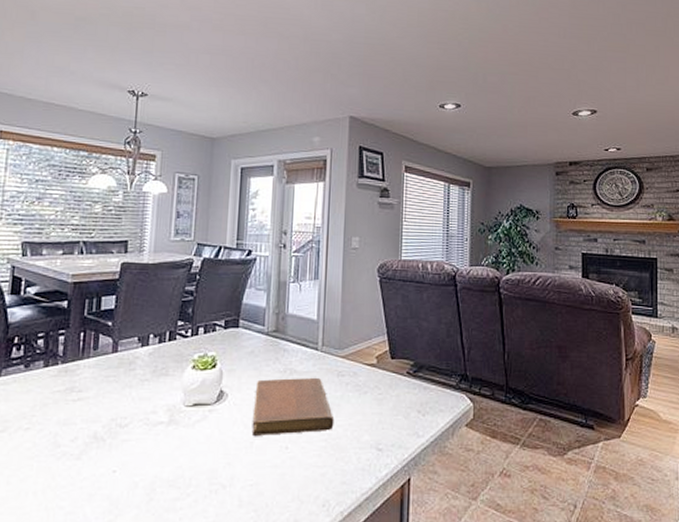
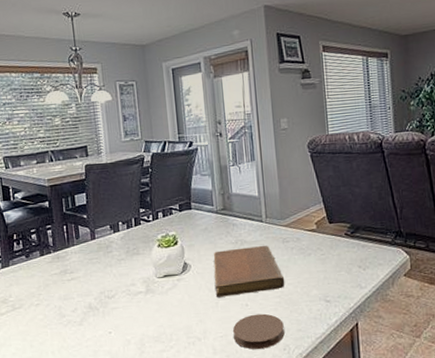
coaster: none [265,459,326,503] -> present [232,313,285,349]

